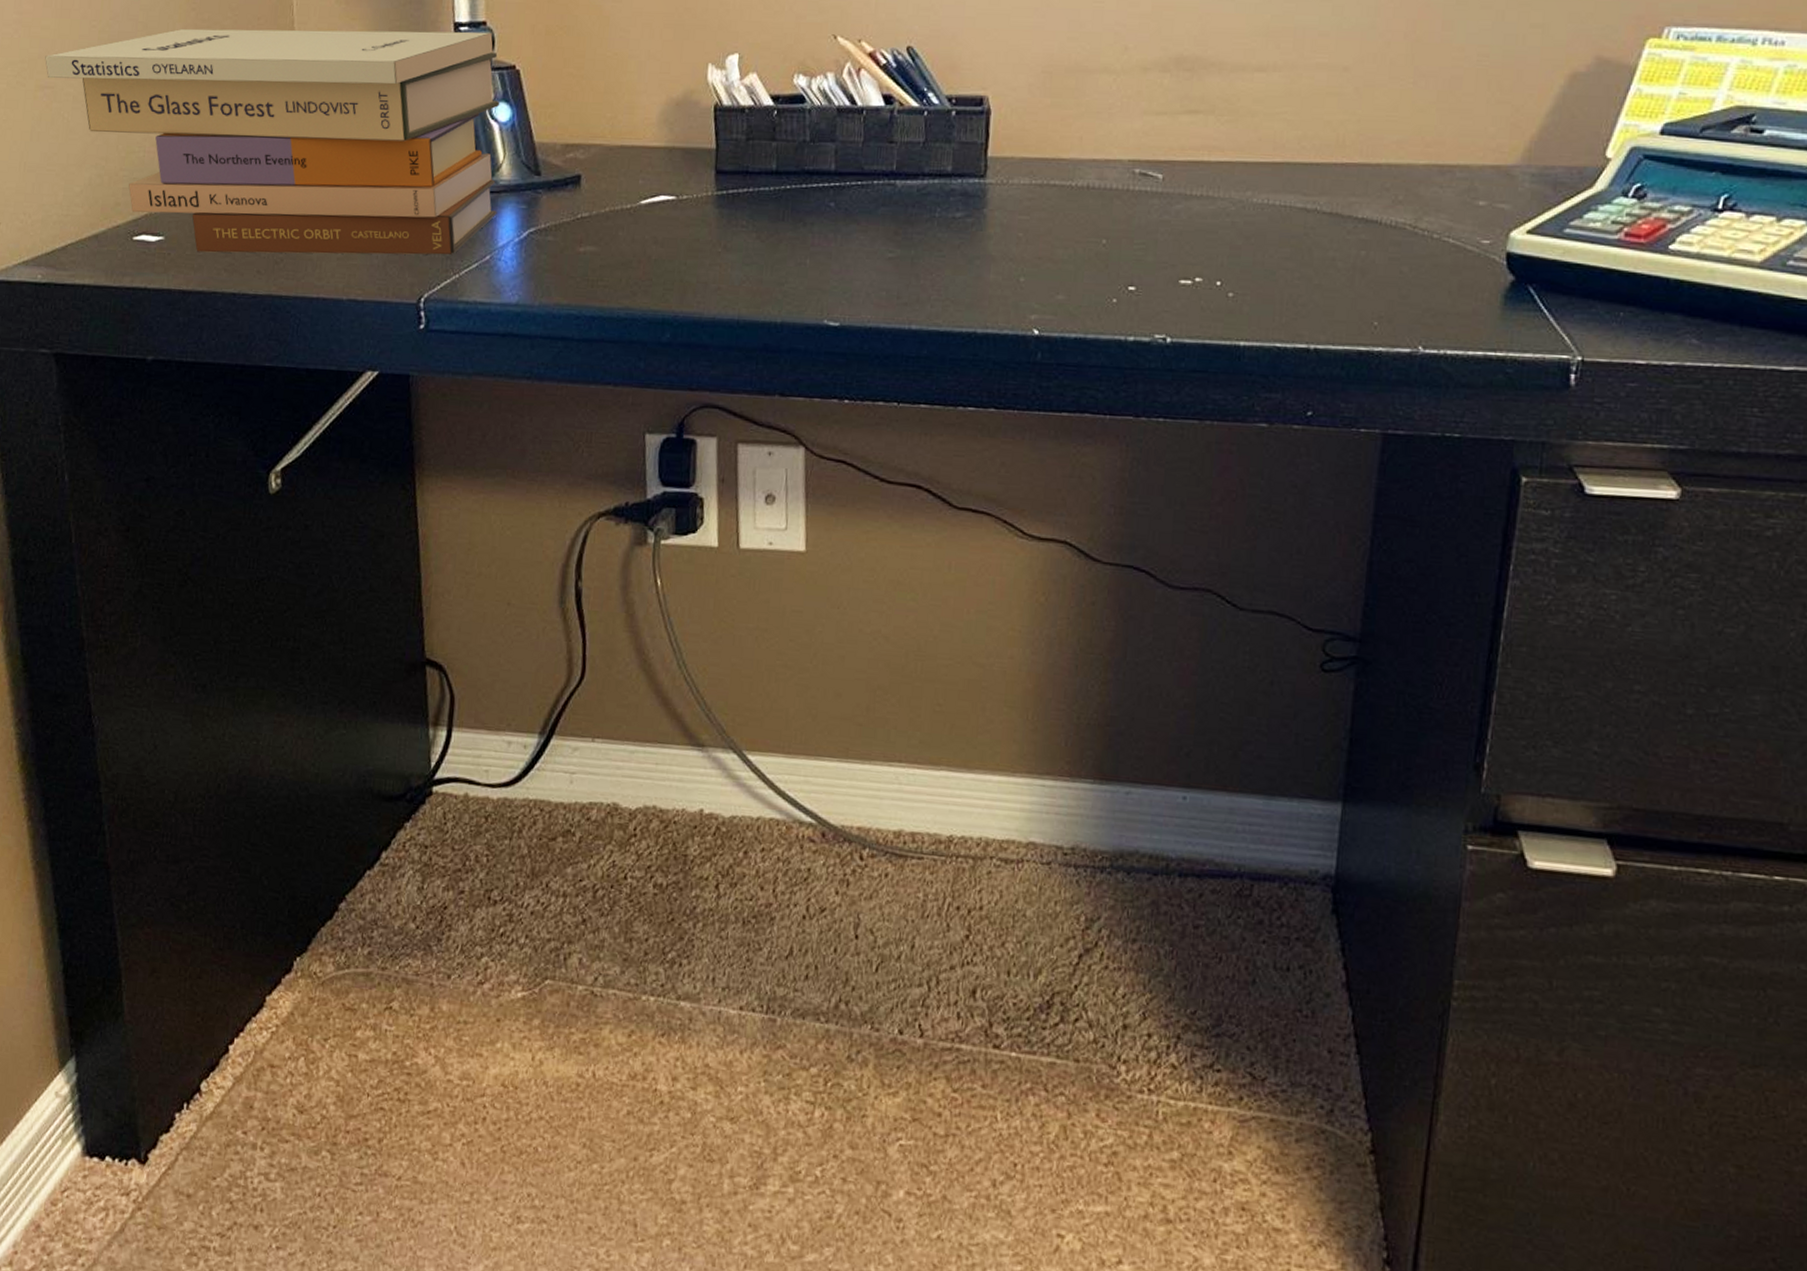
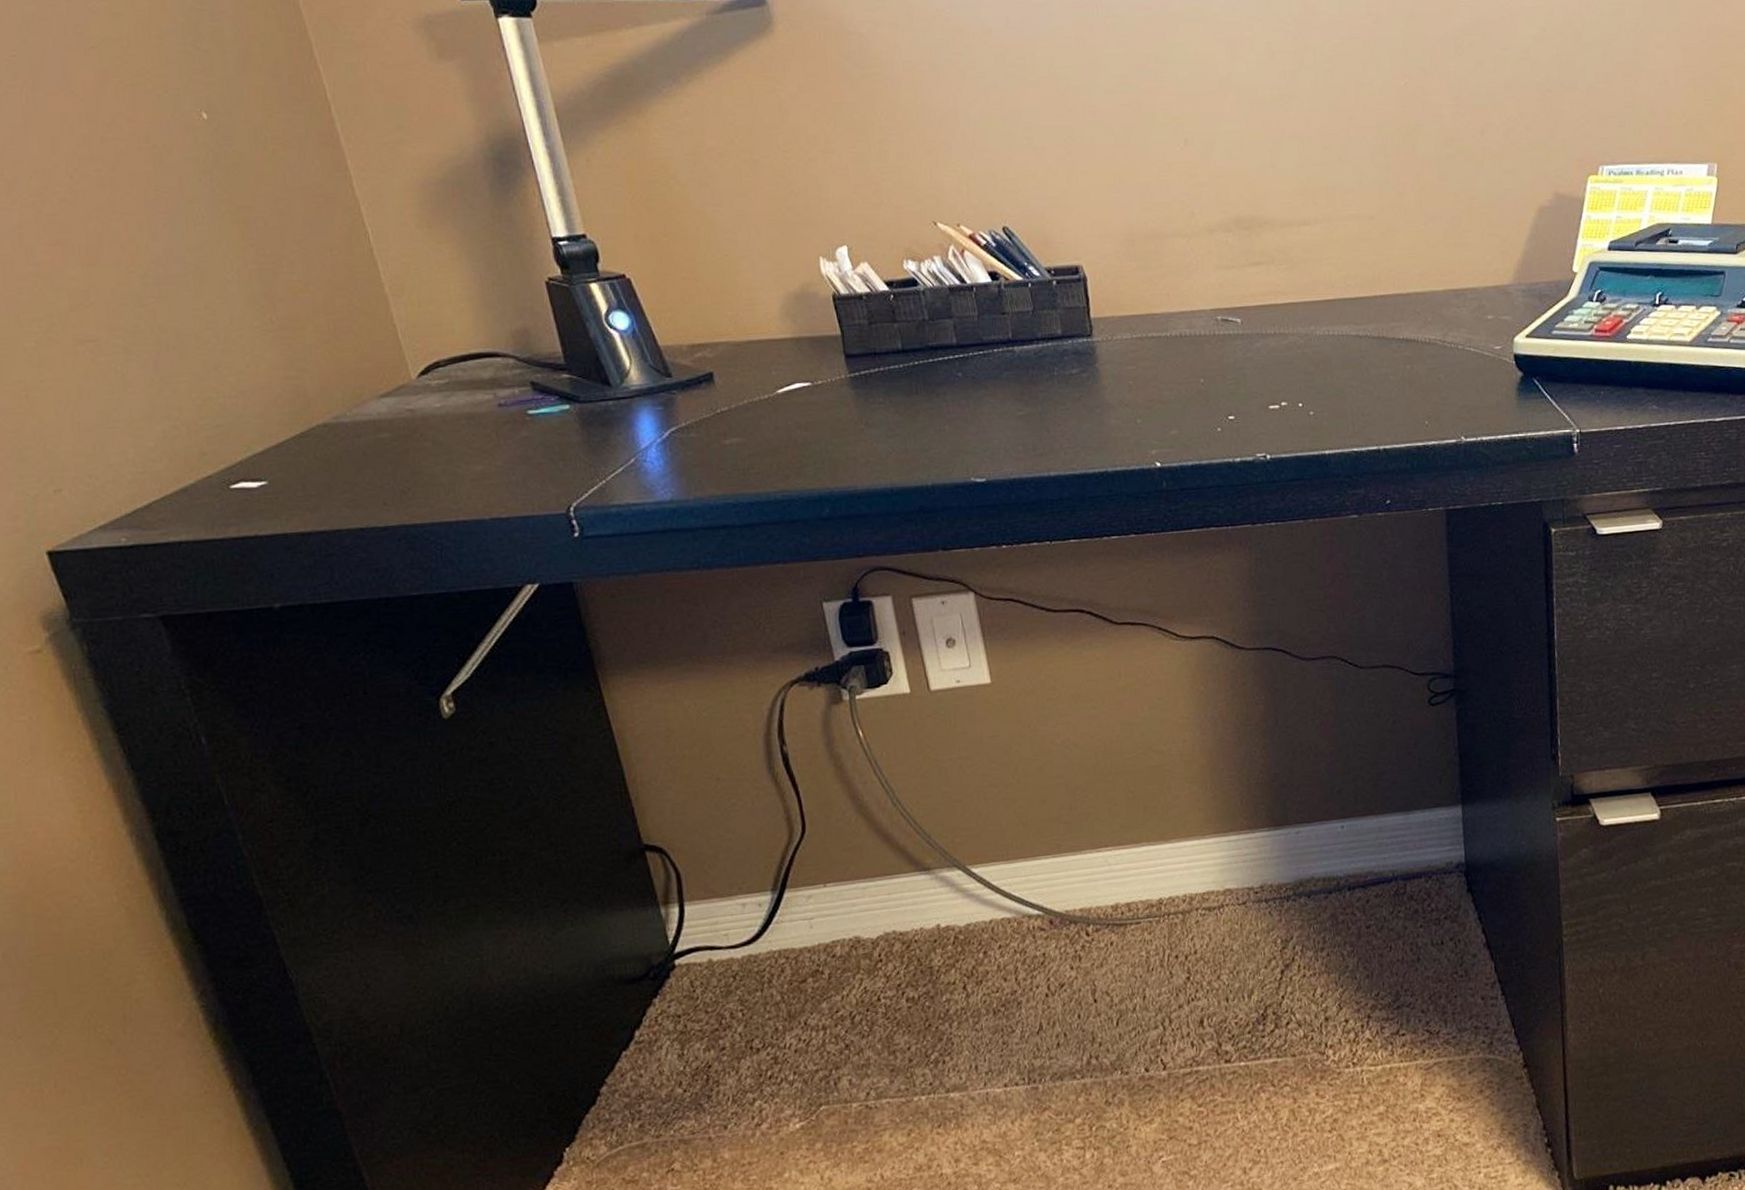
books: present [45,28,500,255] -> none [78,244,634,492]

